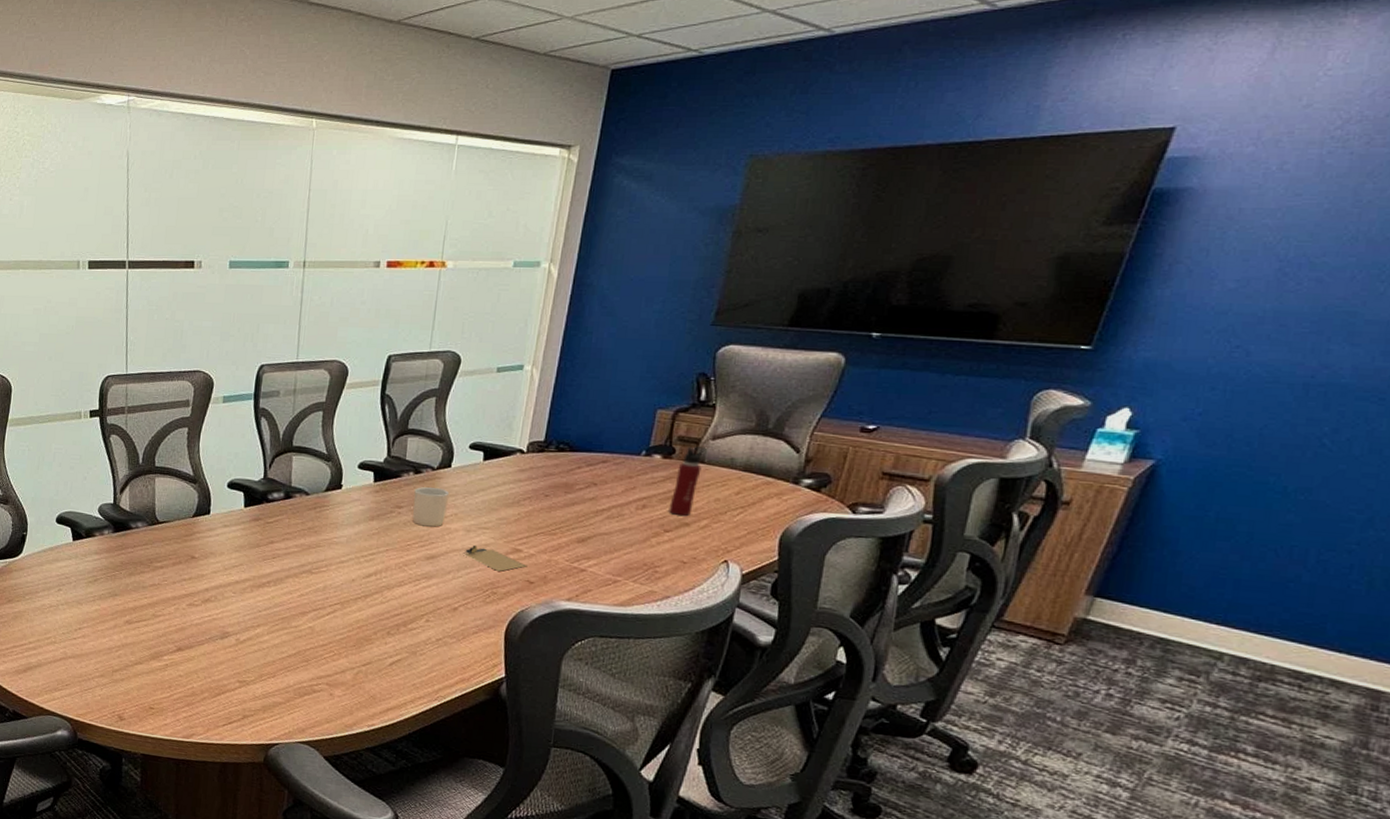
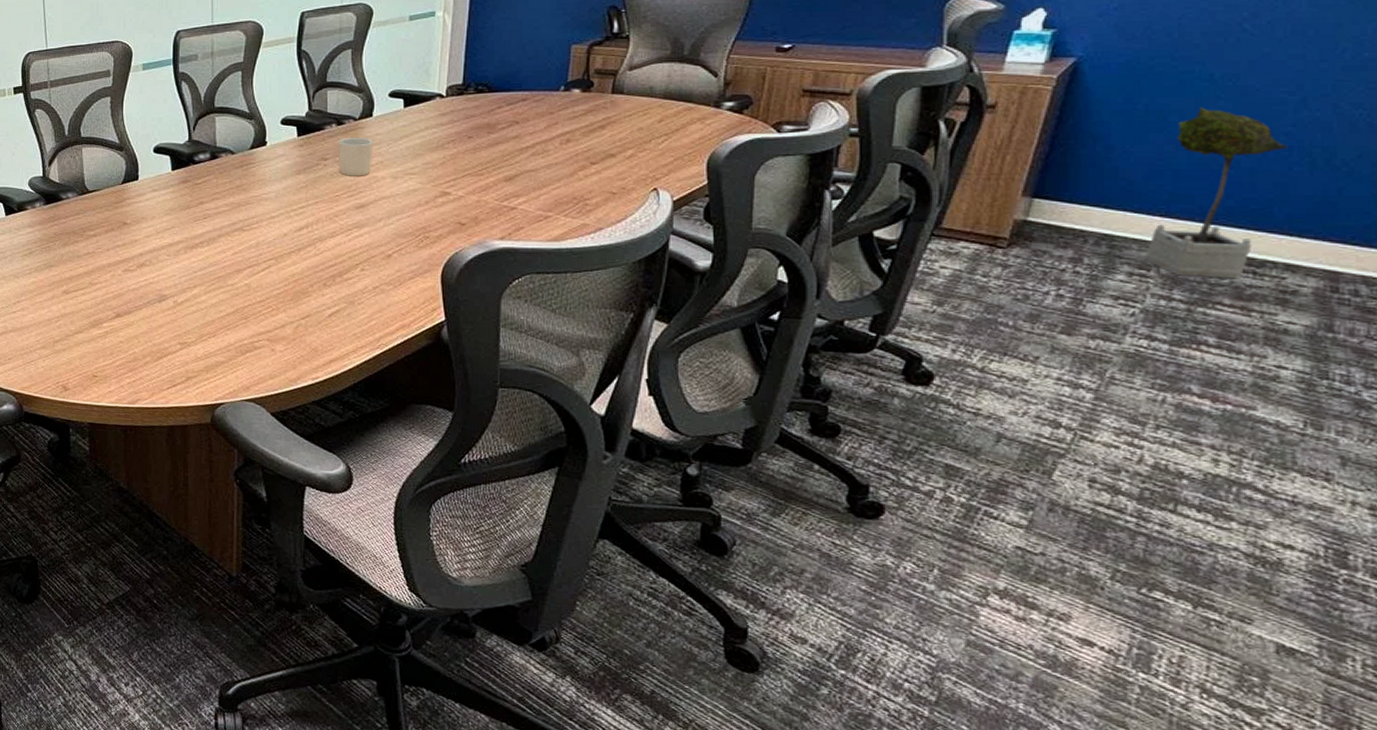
clipboard: present [463,545,527,572] -> none [392,191,457,215]
water bottle: present [669,446,705,516] -> none [593,77,623,148]
potted tree: none [1196,519,1350,692] -> present [1144,108,1289,279]

